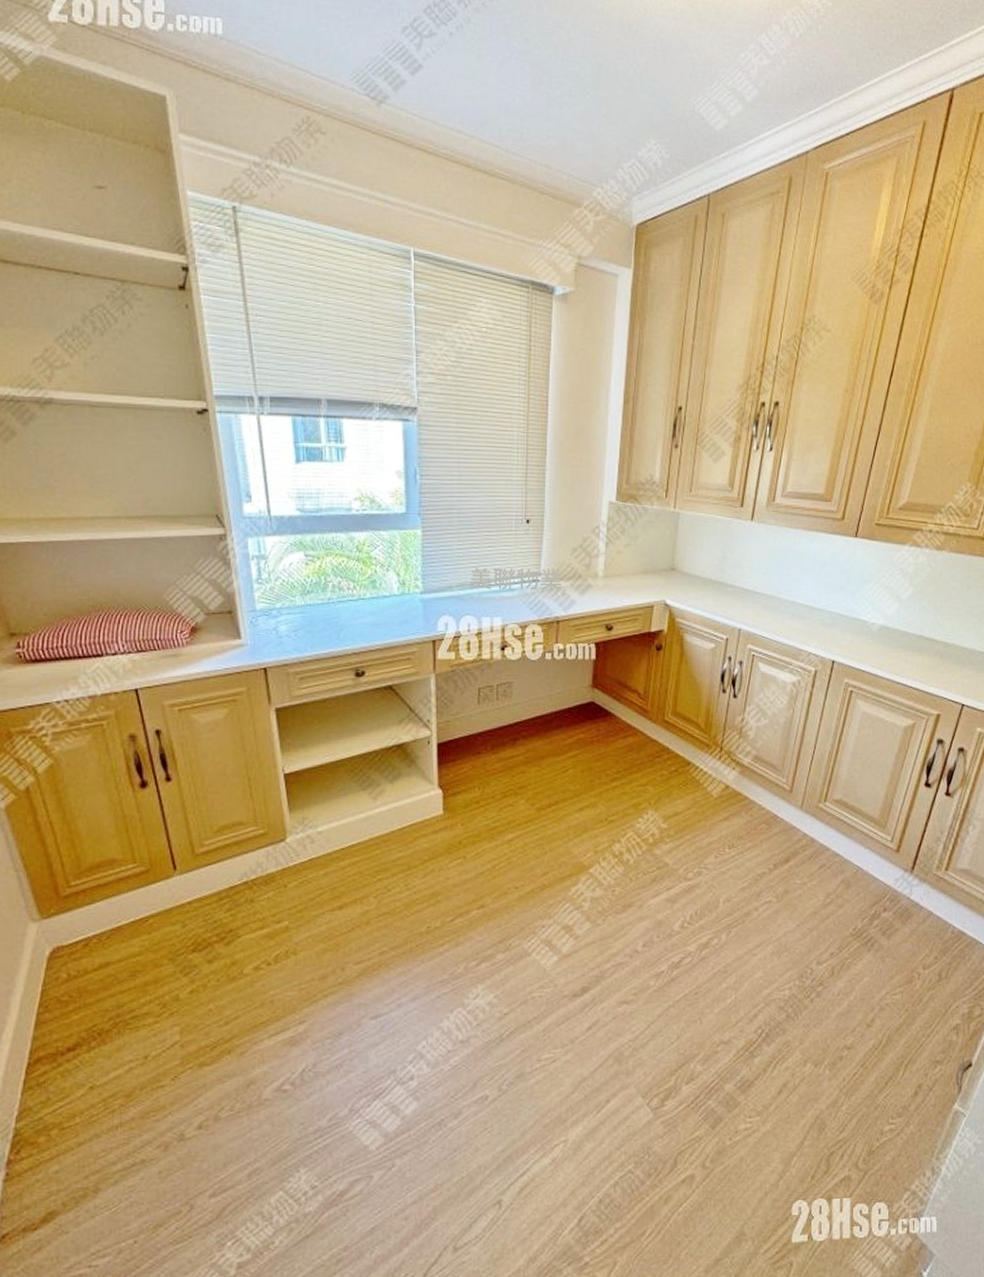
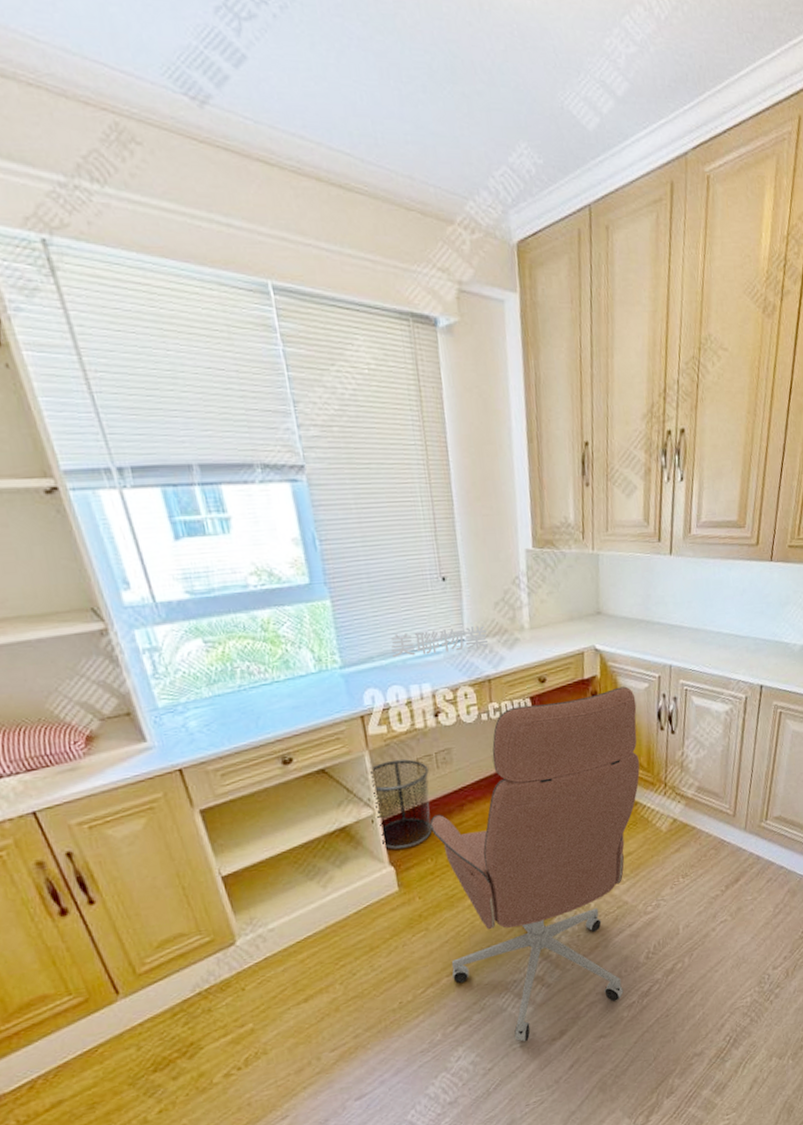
waste bin: none [434,686,488,774] -> present [370,759,433,850]
office chair: none [481,644,700,991] -> present [430,686,640,1042]

